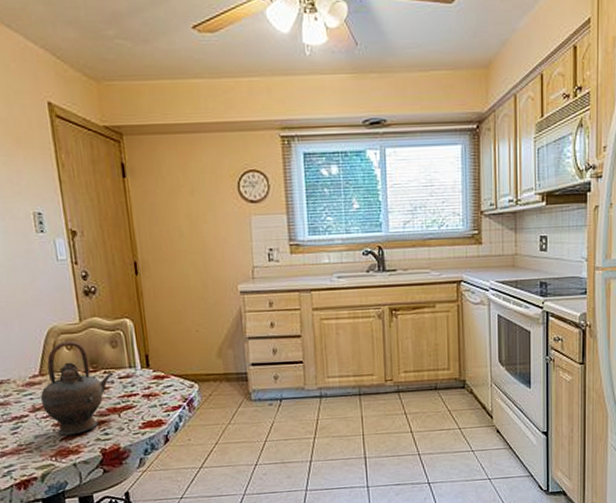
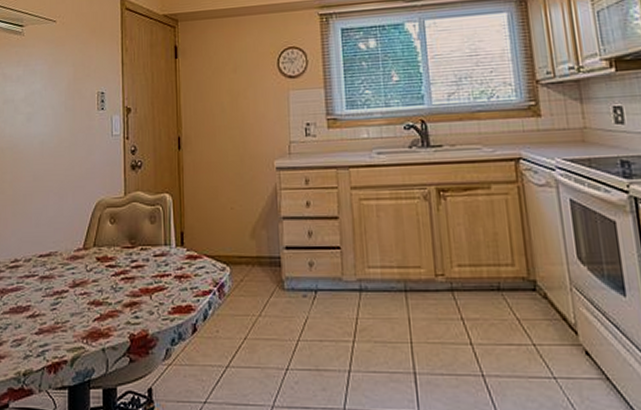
teapot: present [40,341,114,436] -> none [81,215,150,316]

